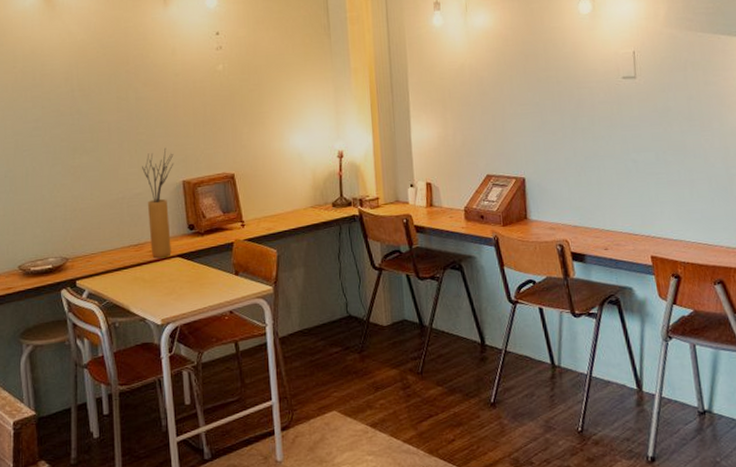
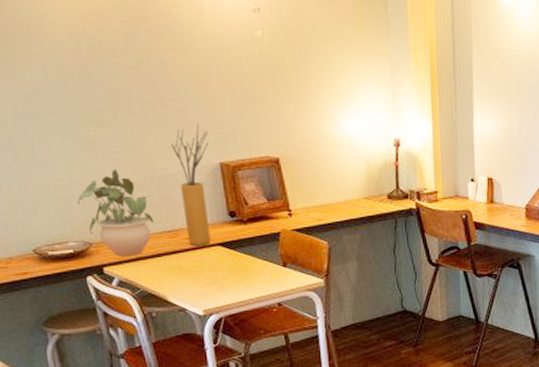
potted plant: none [59,191,123,270] -> present [76,169,154,256]

